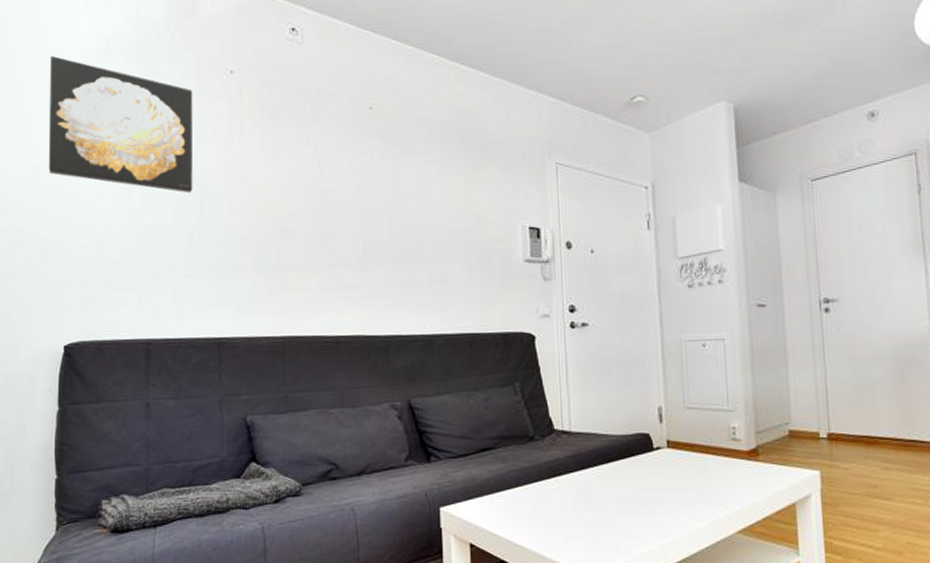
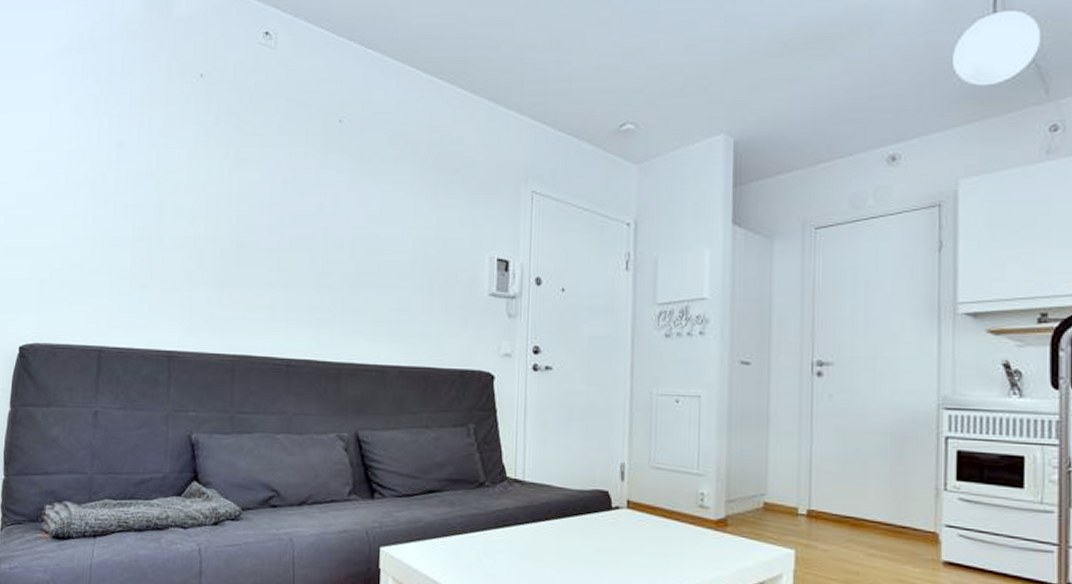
wall art: present [48,55,193,193] -> none [15,49,162,199]

